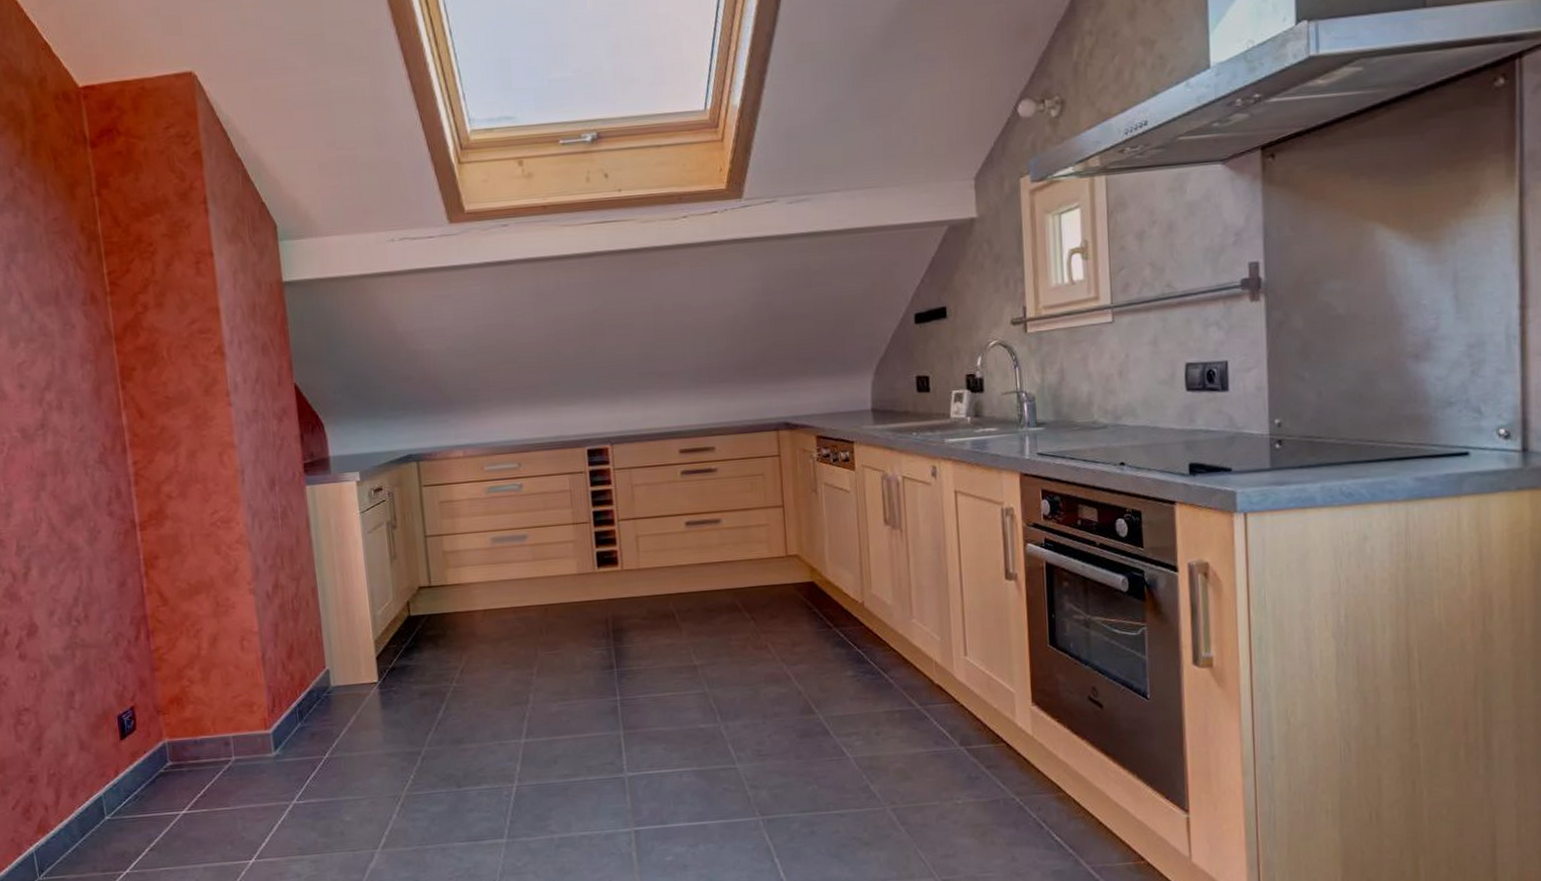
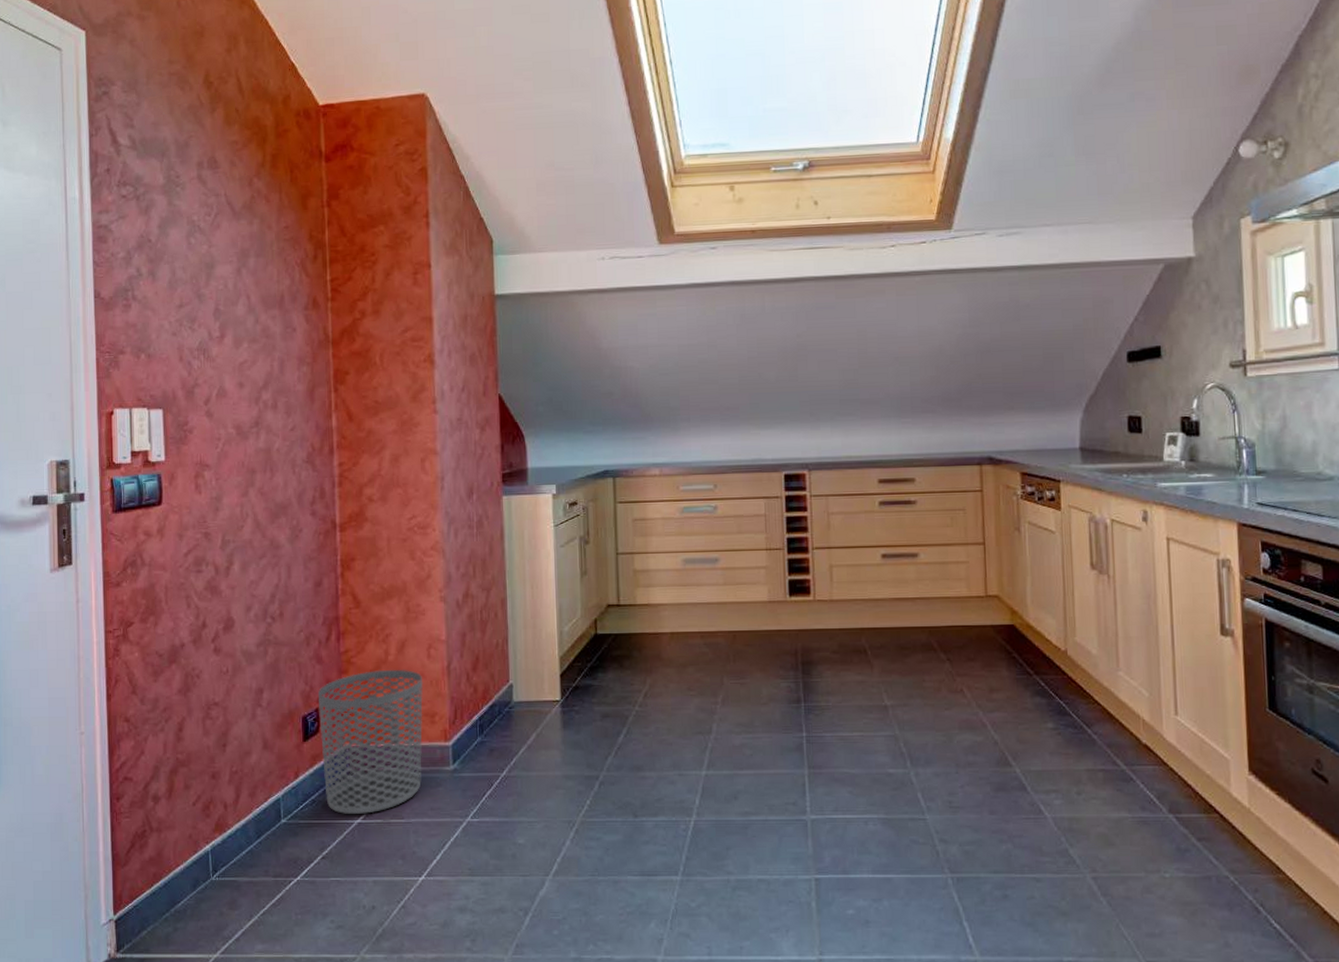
waste bin: none [132,662,245,807] -> present [318,669,423,815]

